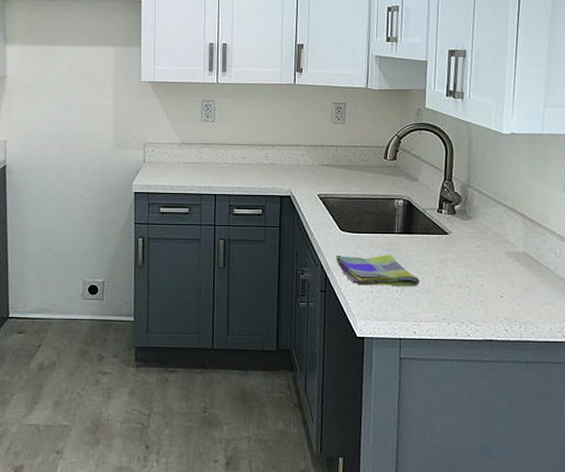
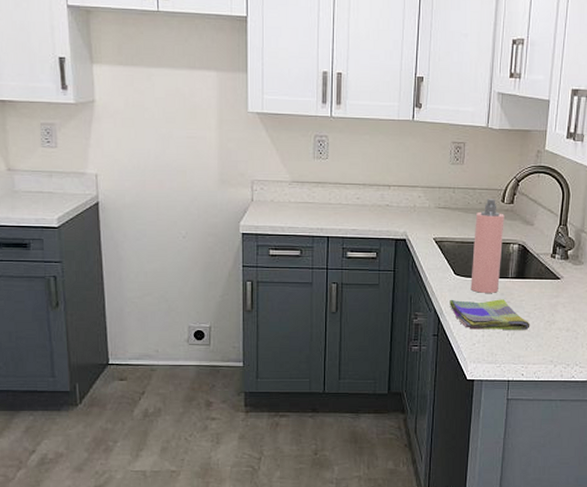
spray bottle: none [356,156,388,248] -> present [470,199,505,293]

